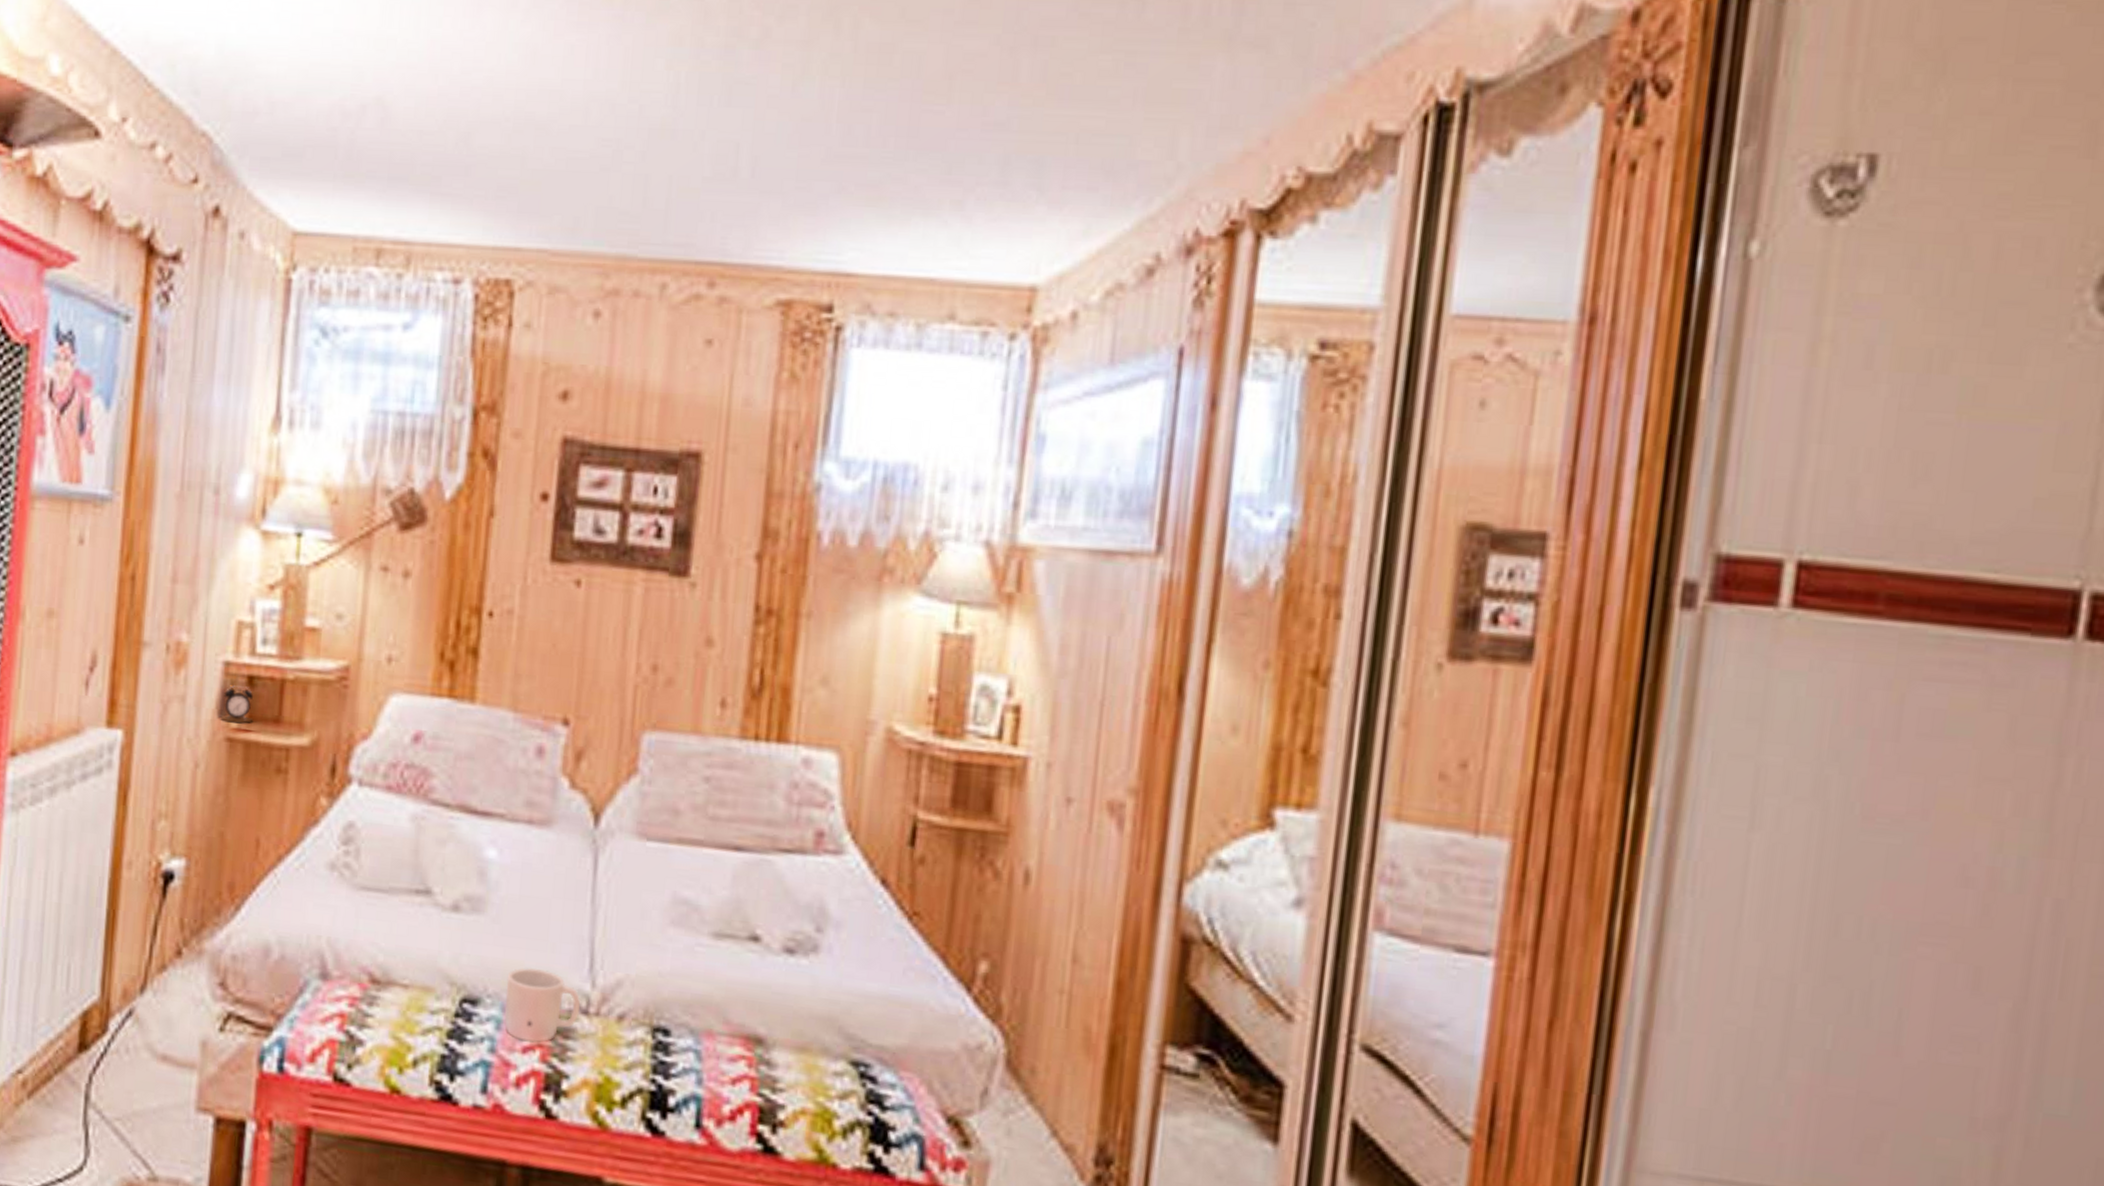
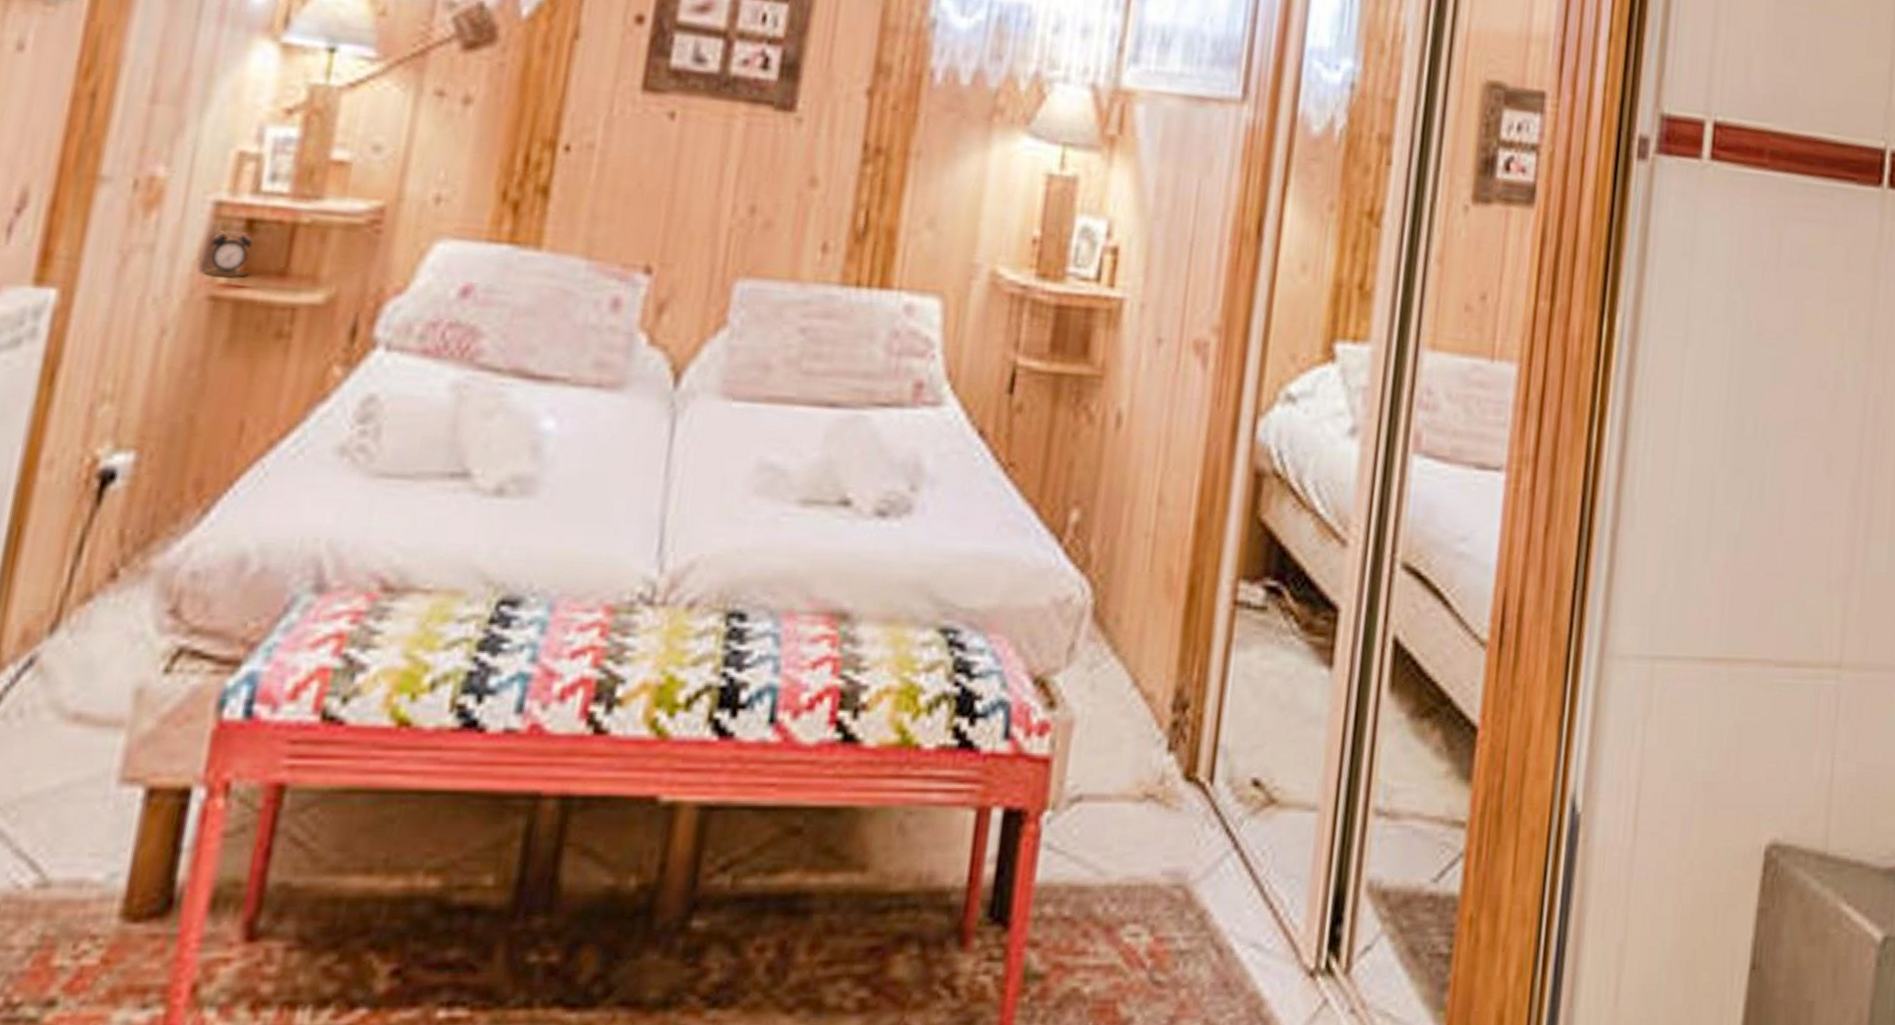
mug: present [504,967,581,1043] -> none [551,557,645,645]

